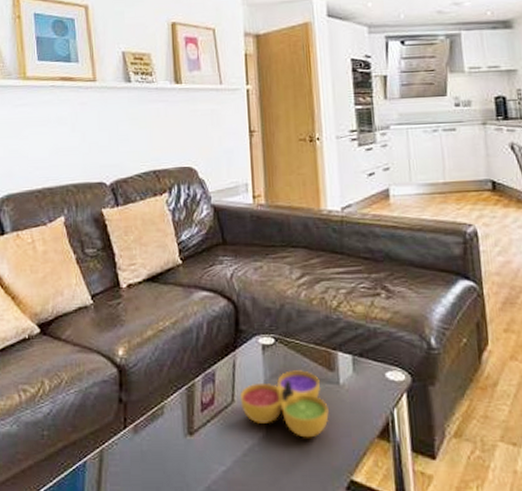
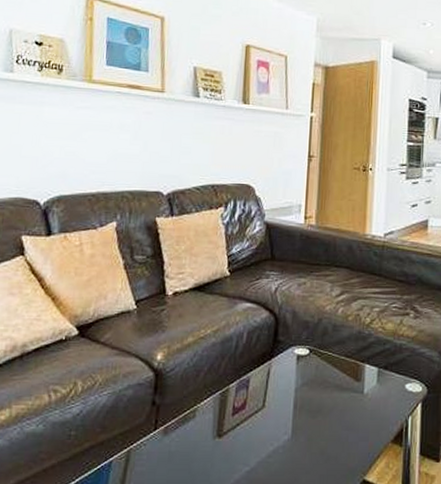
decorative bowl: present [239,370,329,438] -> none [270,379,351,442]

